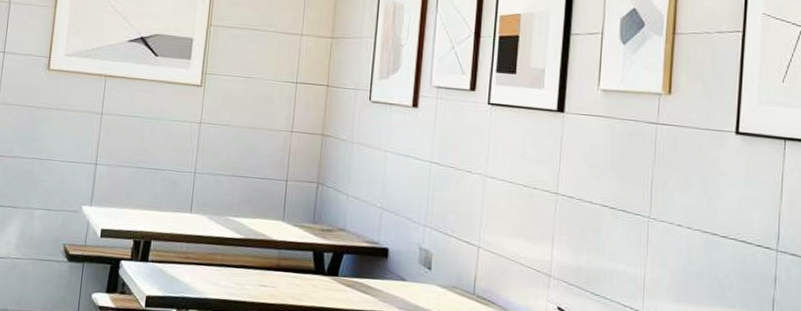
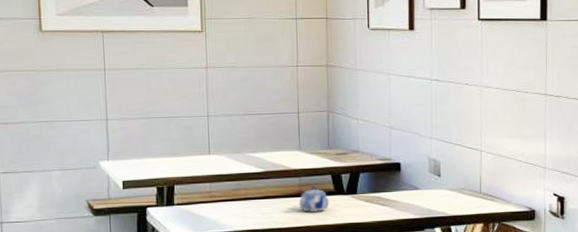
teapot: none [275,261,308,291] -> present [298,186,330,213]

